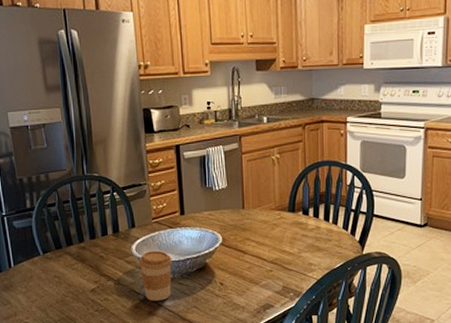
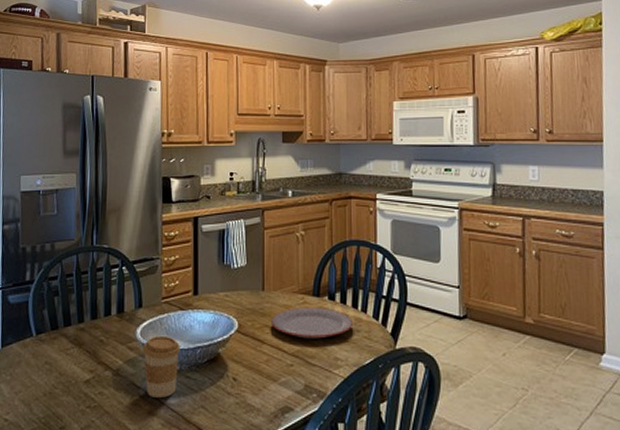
plate: none [252,222,325,248] -> present [271,308,353,339]

